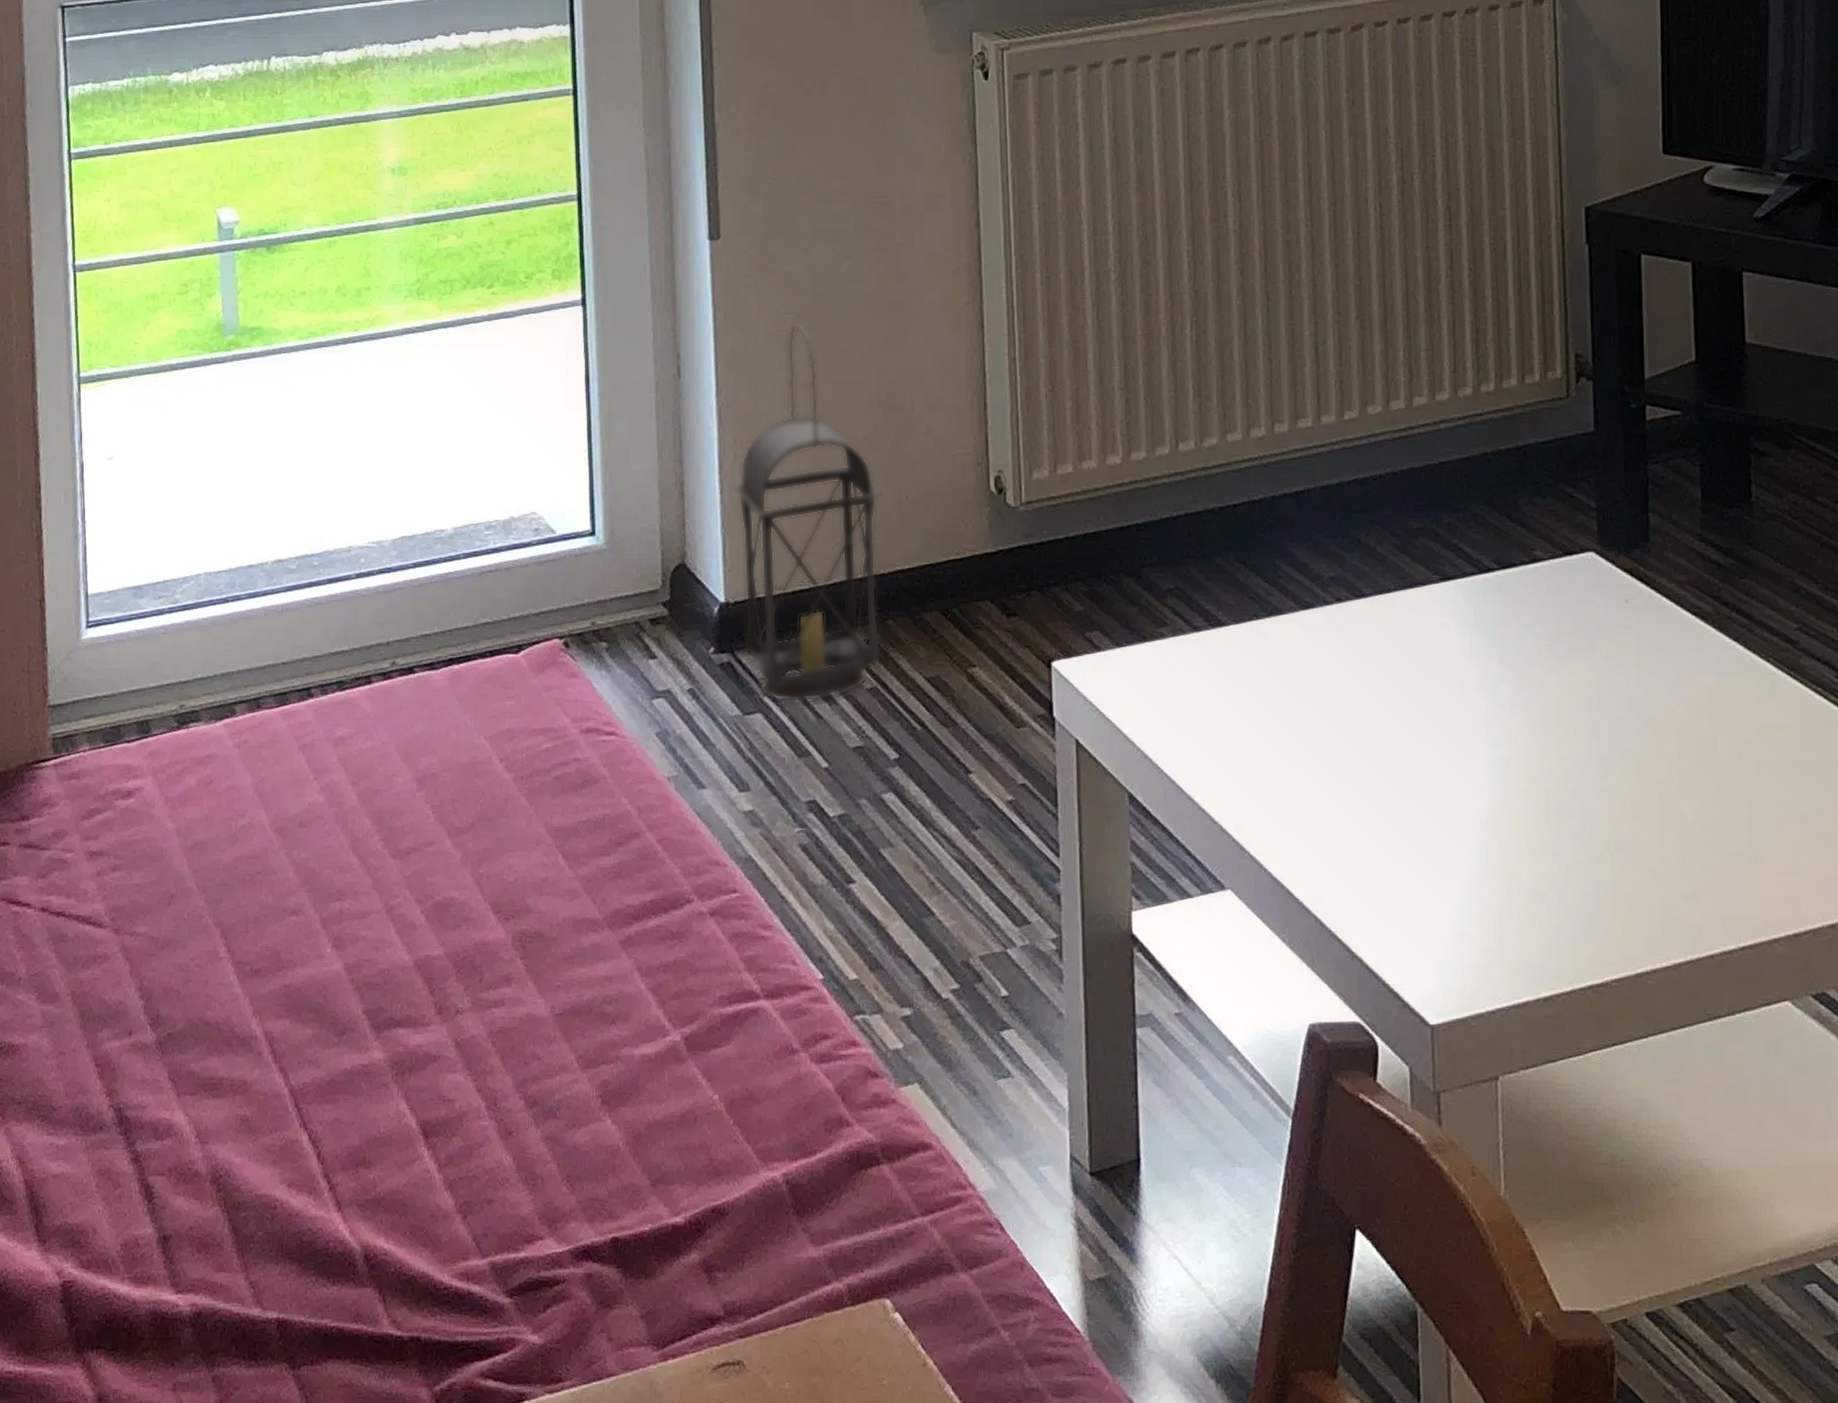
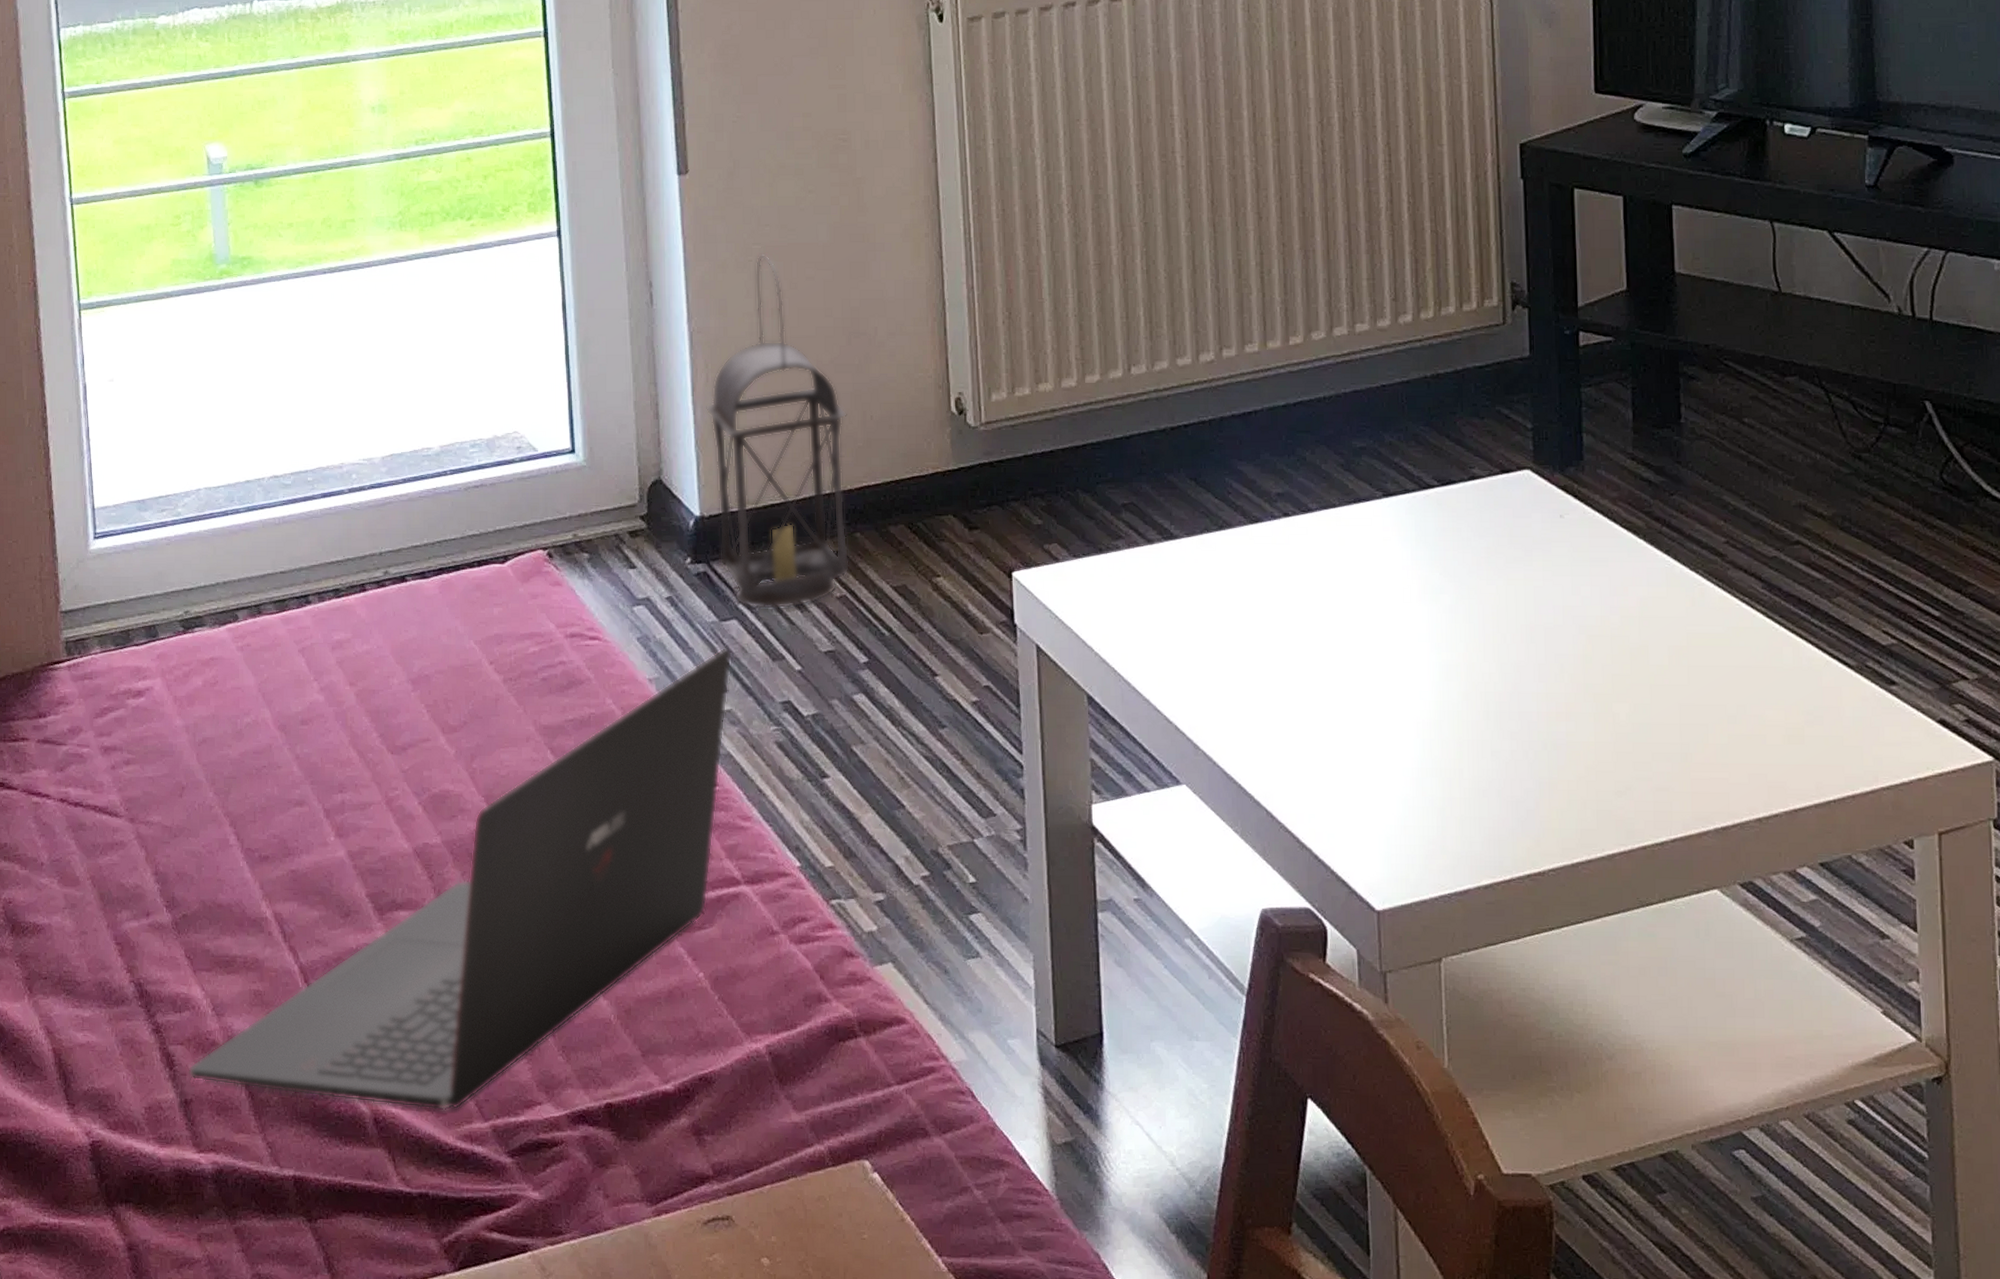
laptop: none [168,742,756,1247] -> present [188,647,733,1111]

